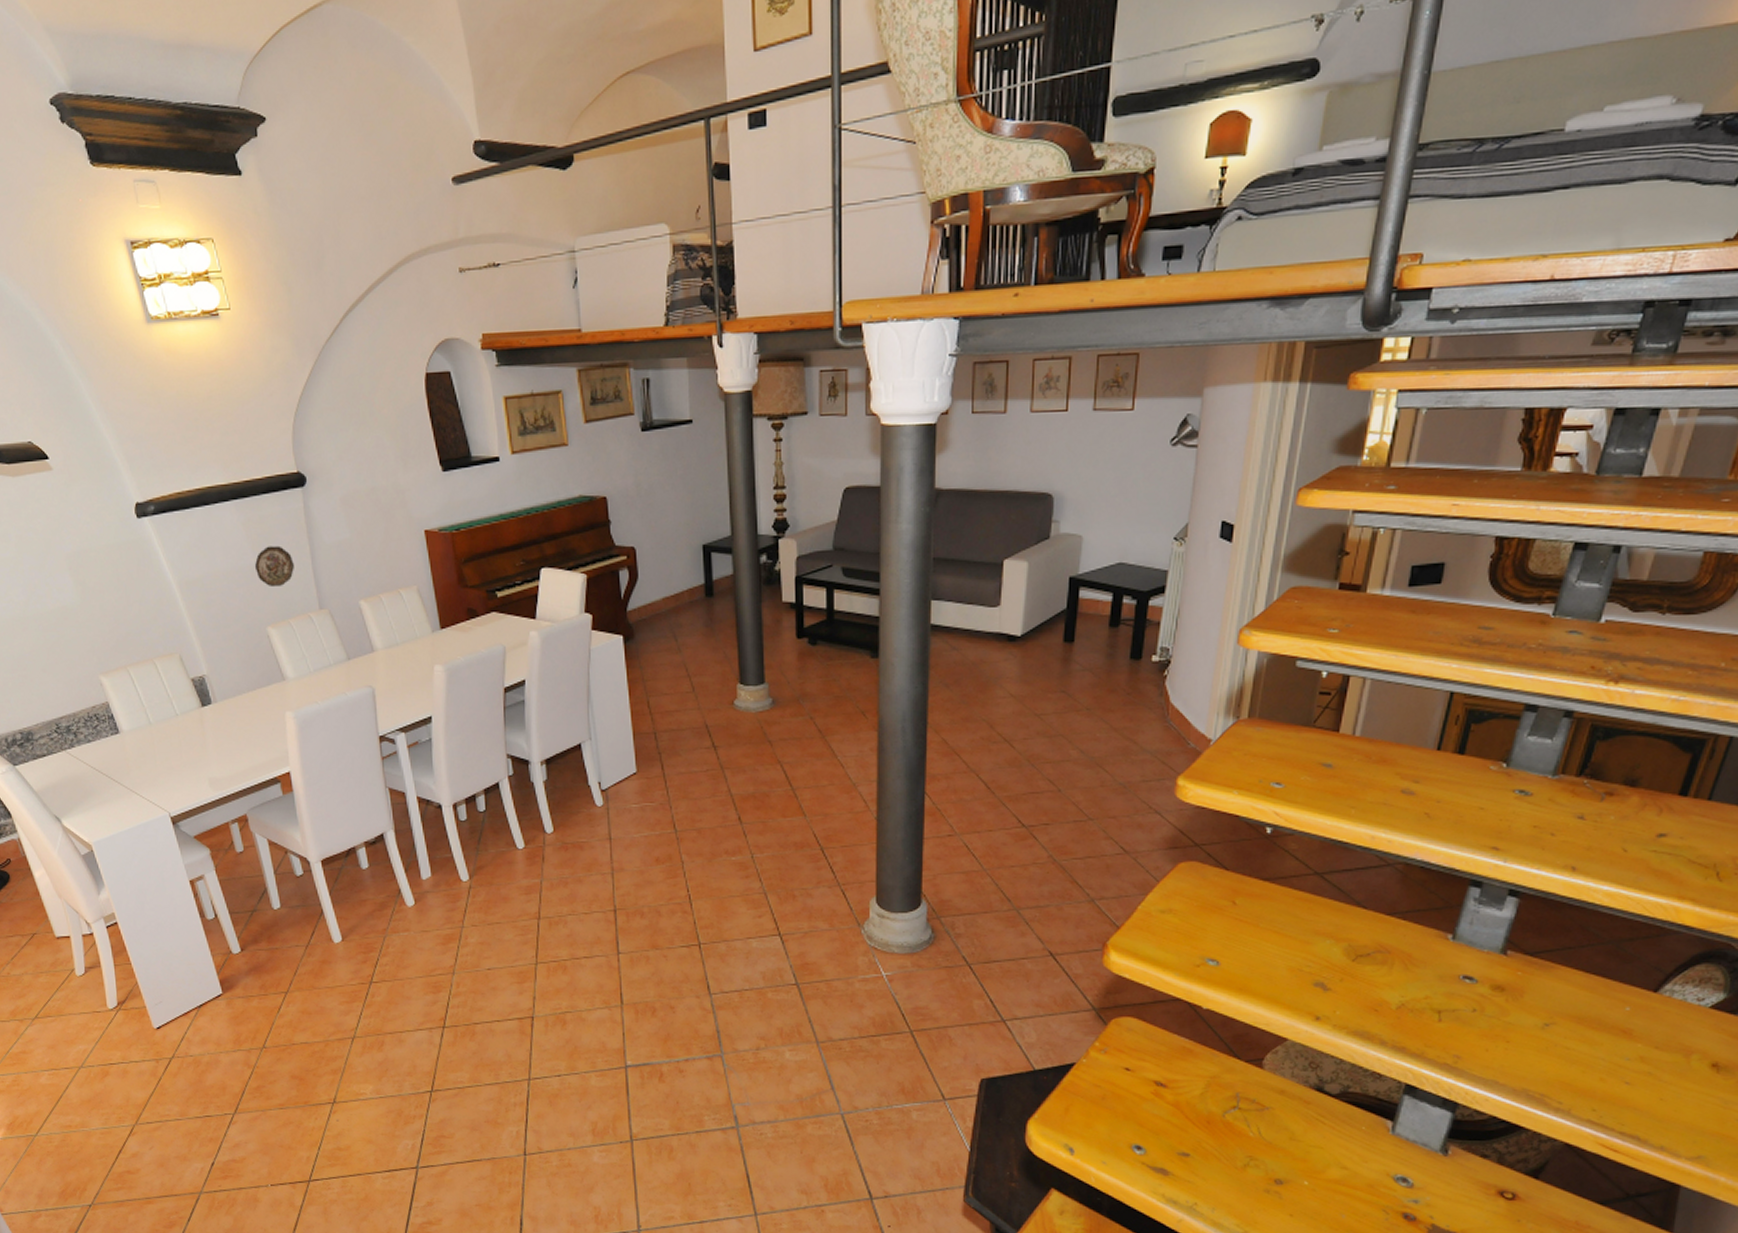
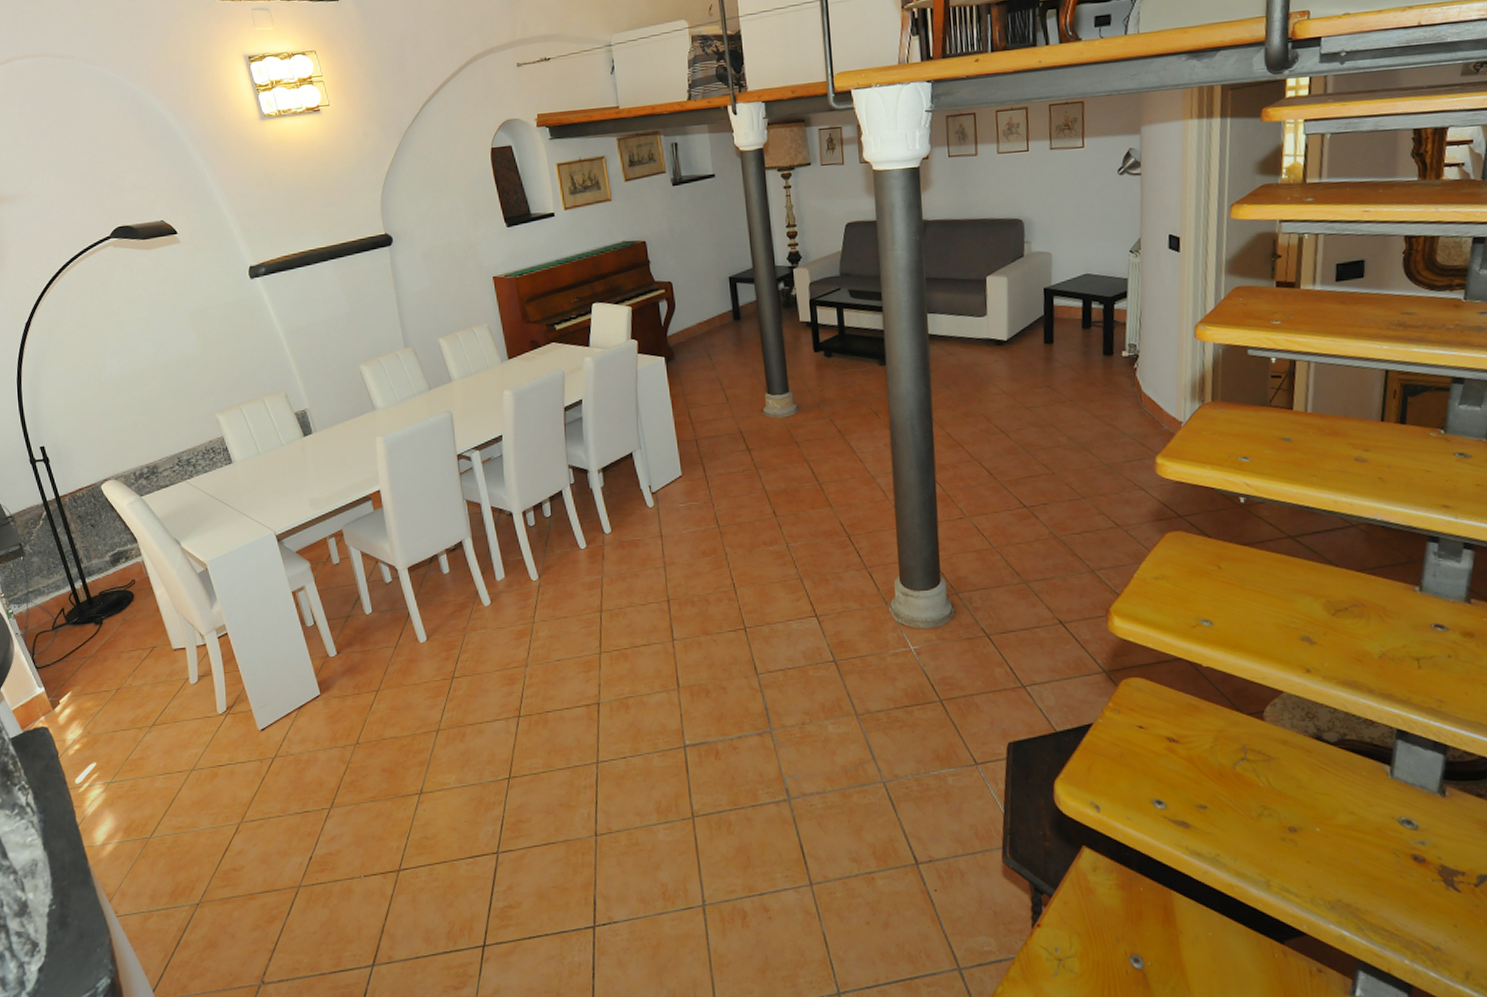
decorative plate: present [255,545,294,588] -> none [350,295,383,331]

